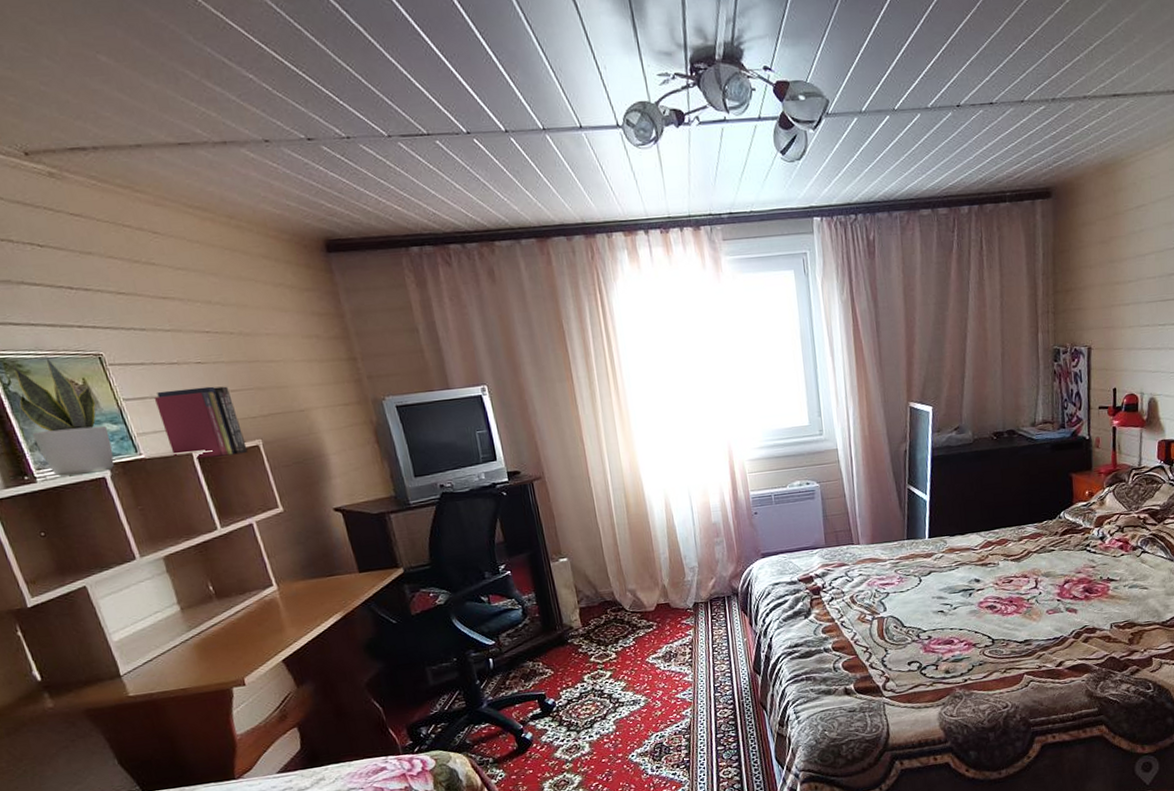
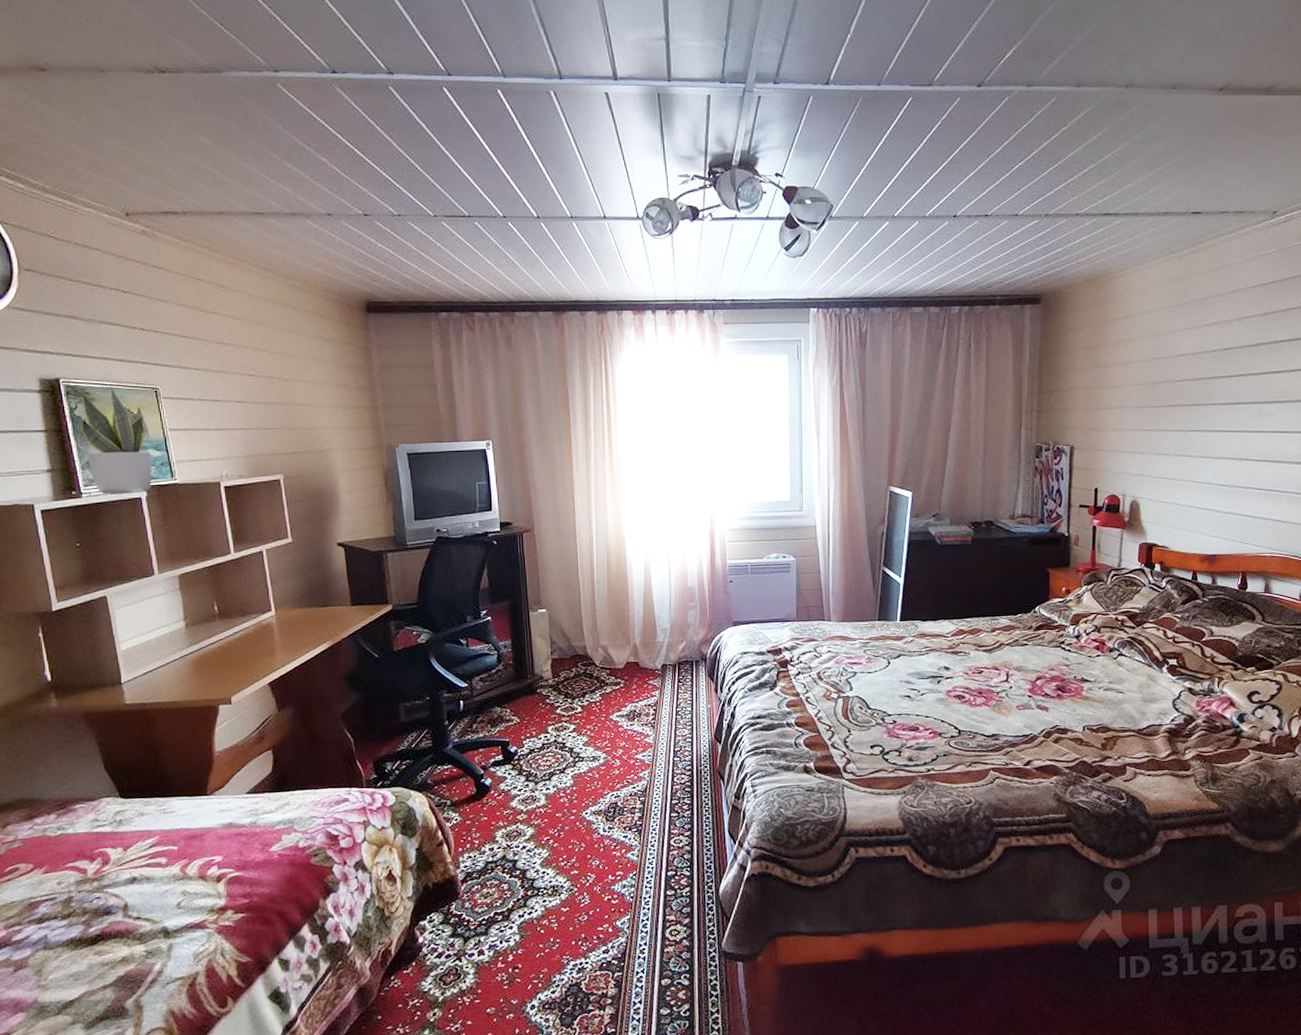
books: present [155,386,248,459] -> none [197,423,269,487]
books: none [950,436,996,459] -> present [928,525,974,545]

